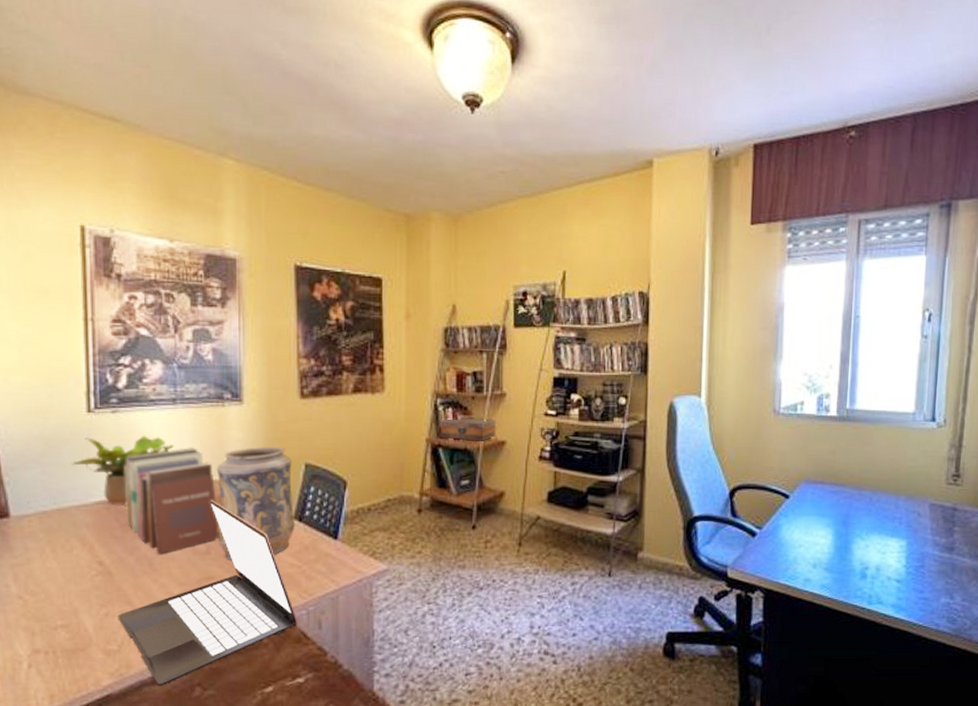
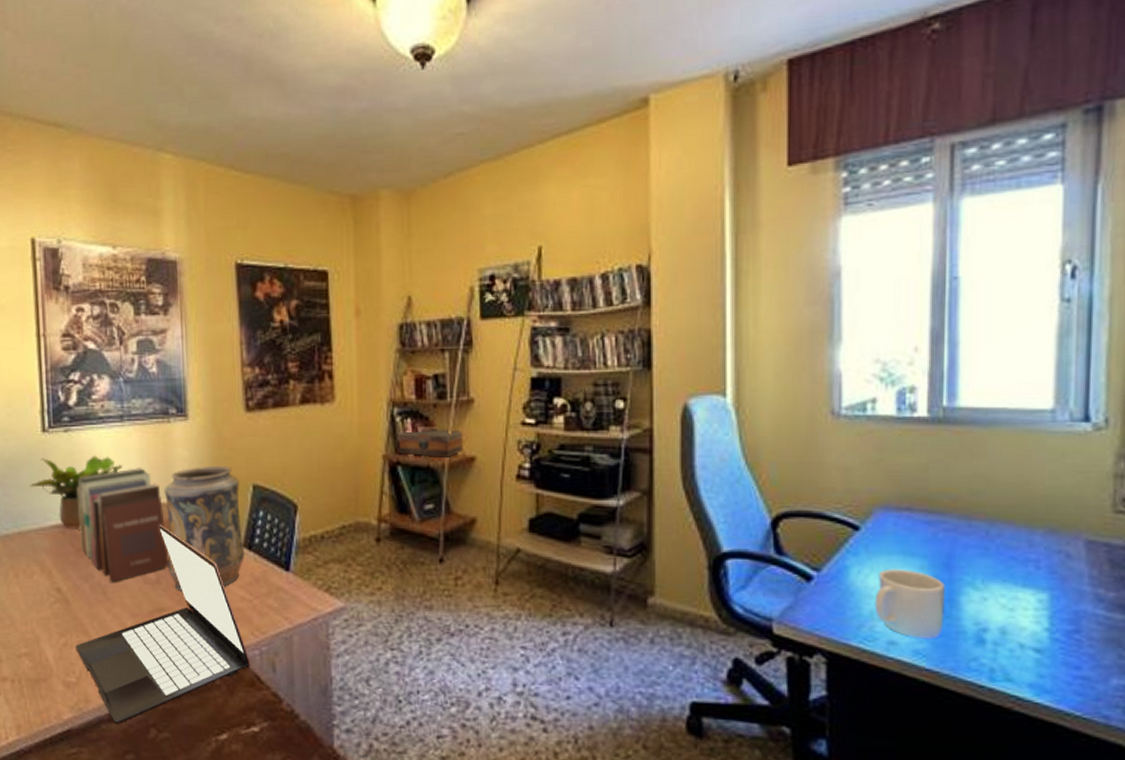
mug: none [797,526,843,576] -> present [874,569,945,640]

